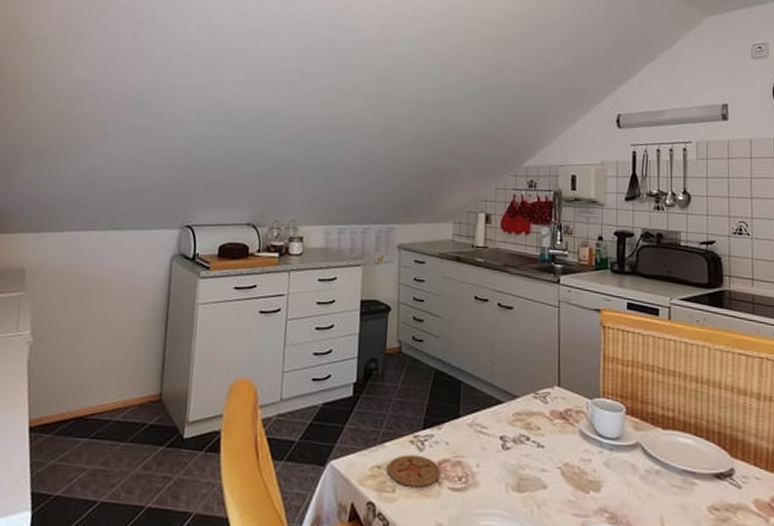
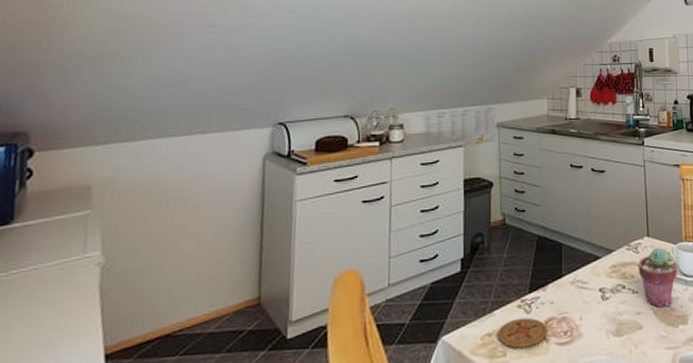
potted succulent: none [545,399,593,469] -> present [638,247,678,308]

